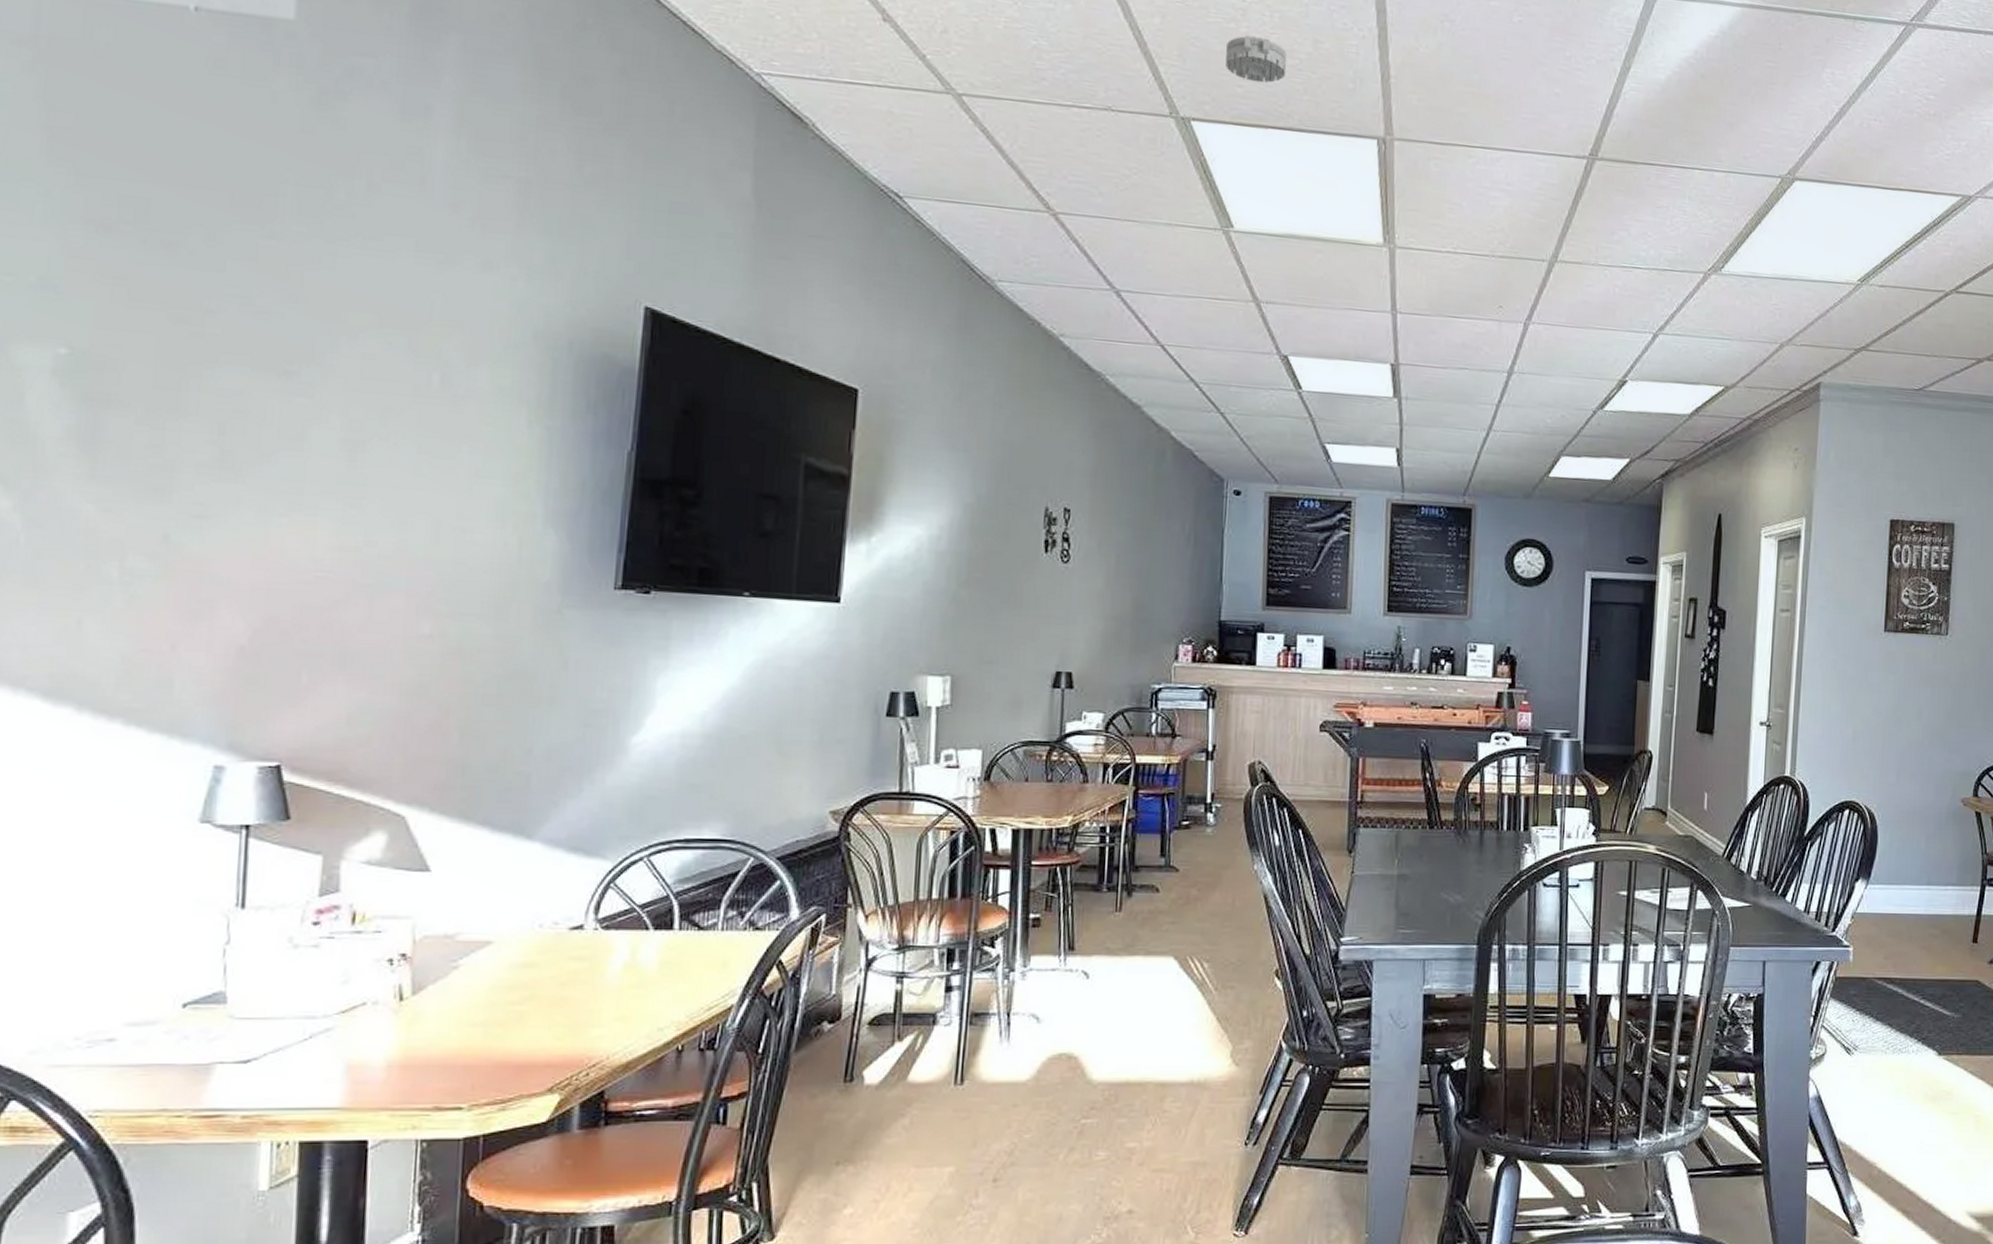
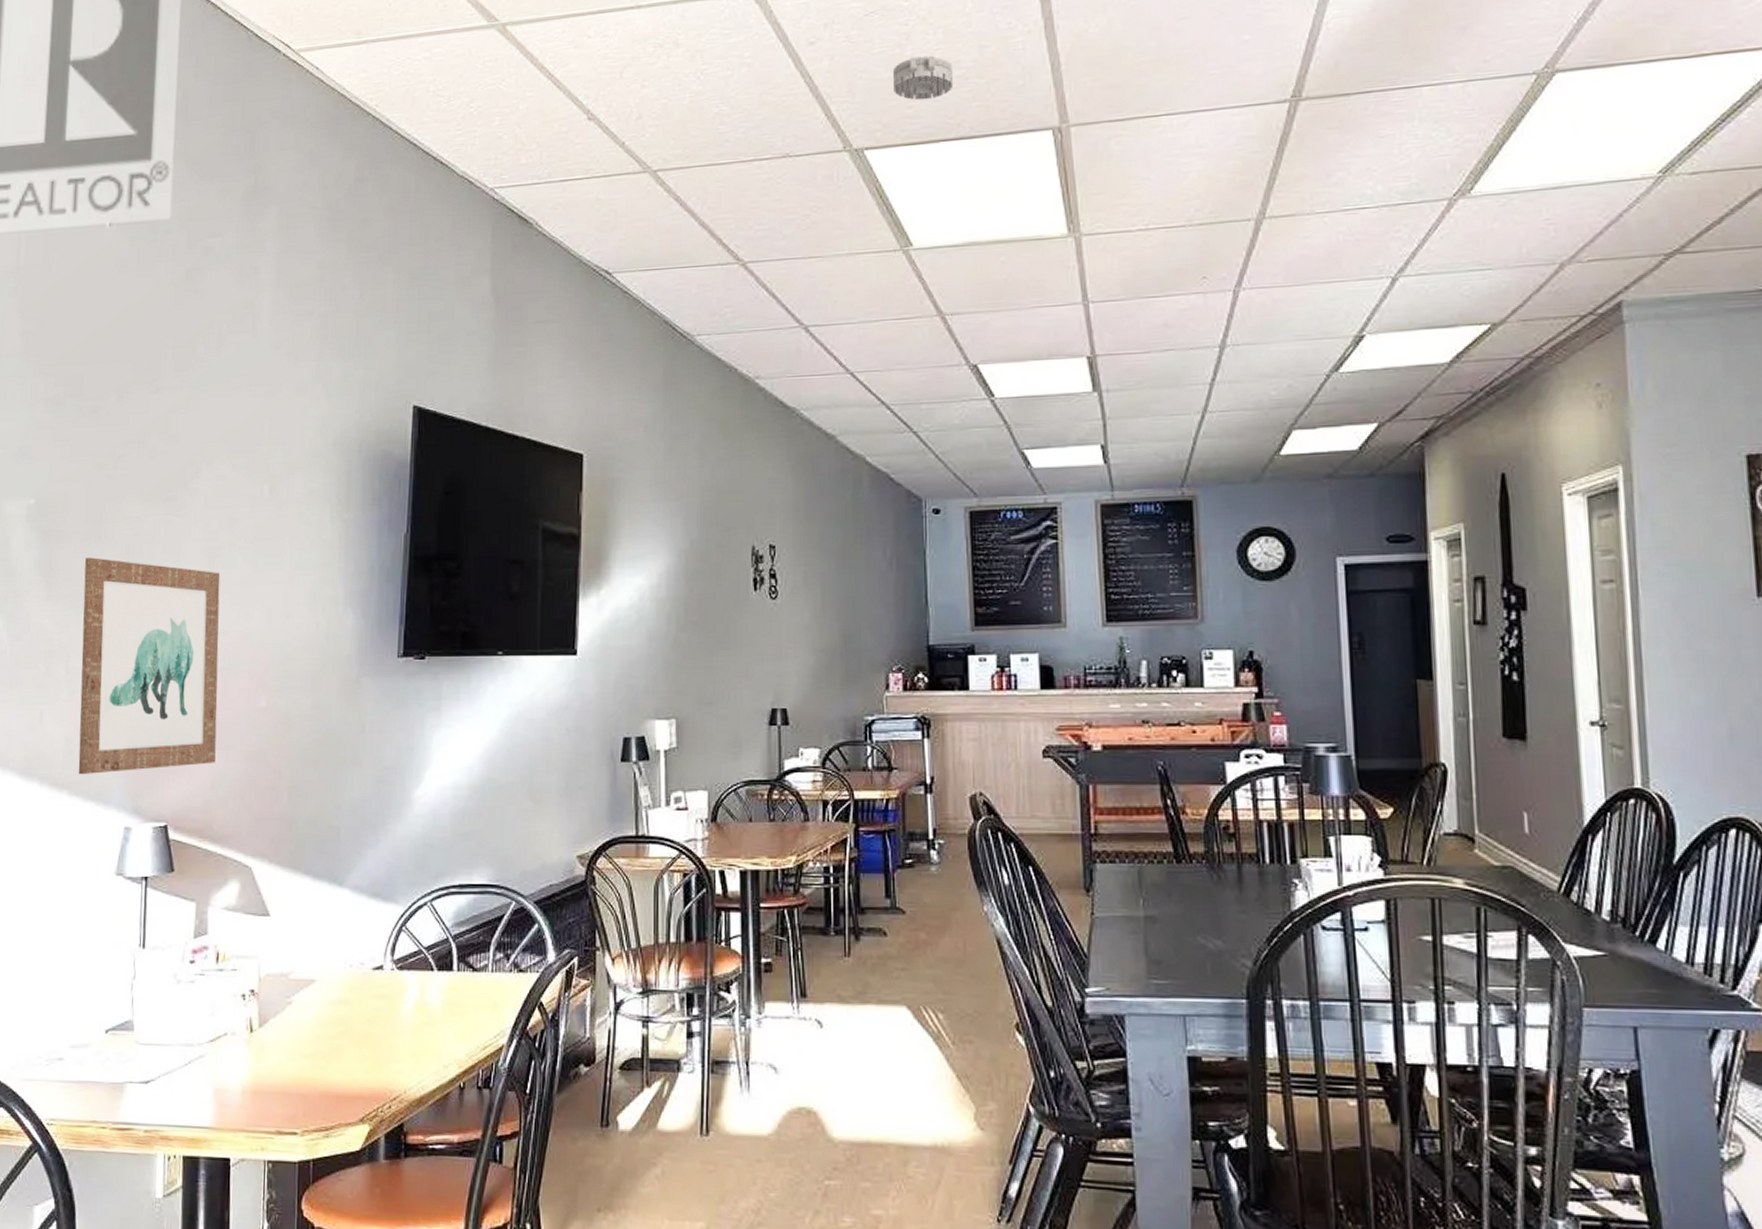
wall art: none [139,432,366,701] -> present [78,557,220,775]

